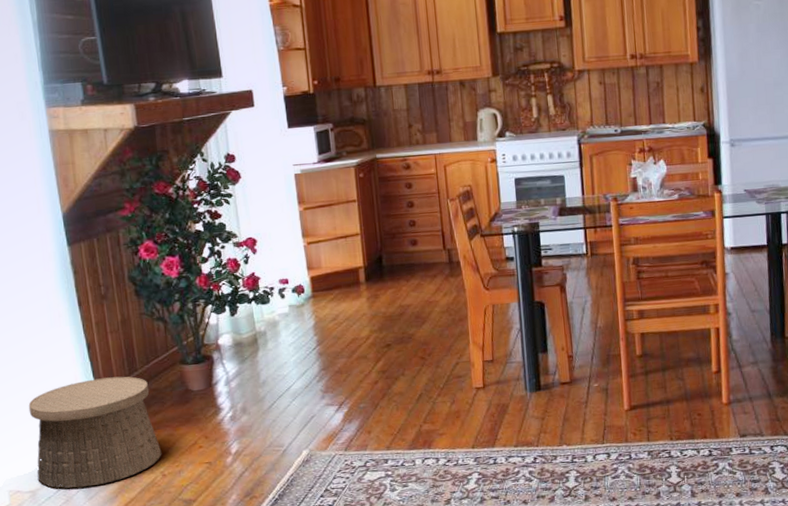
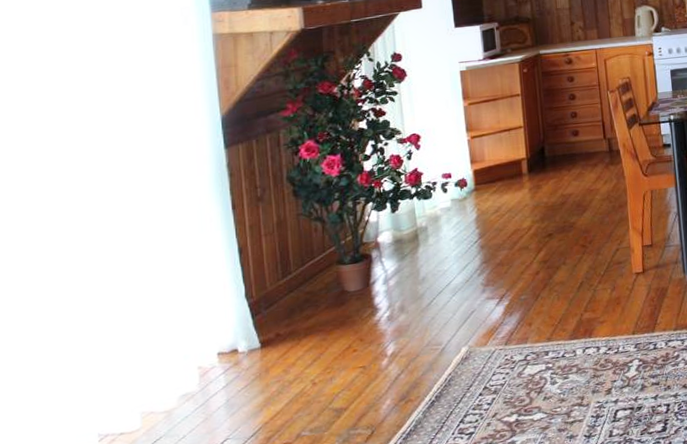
basket: present [28,376,162,489] -> none [170,280,313,406]

